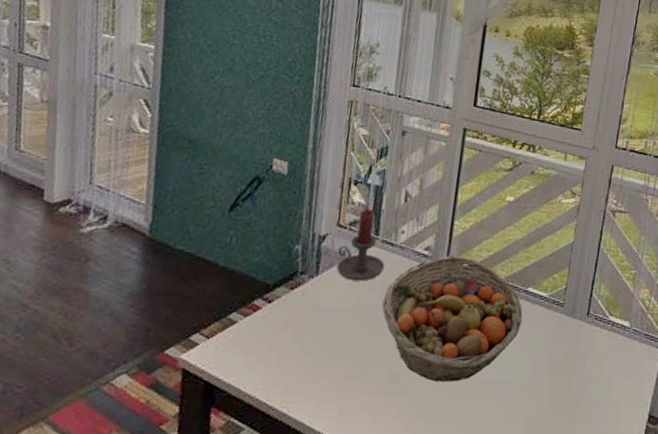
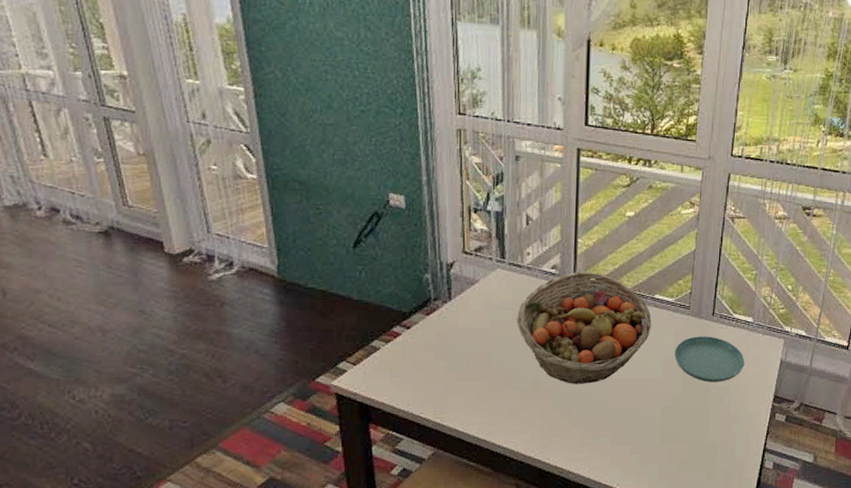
candle holder: present [336,209,385,282] -> none [467,235,515,302]
saucer: none [544,337,619,394] -> present [674,336,745,383]

